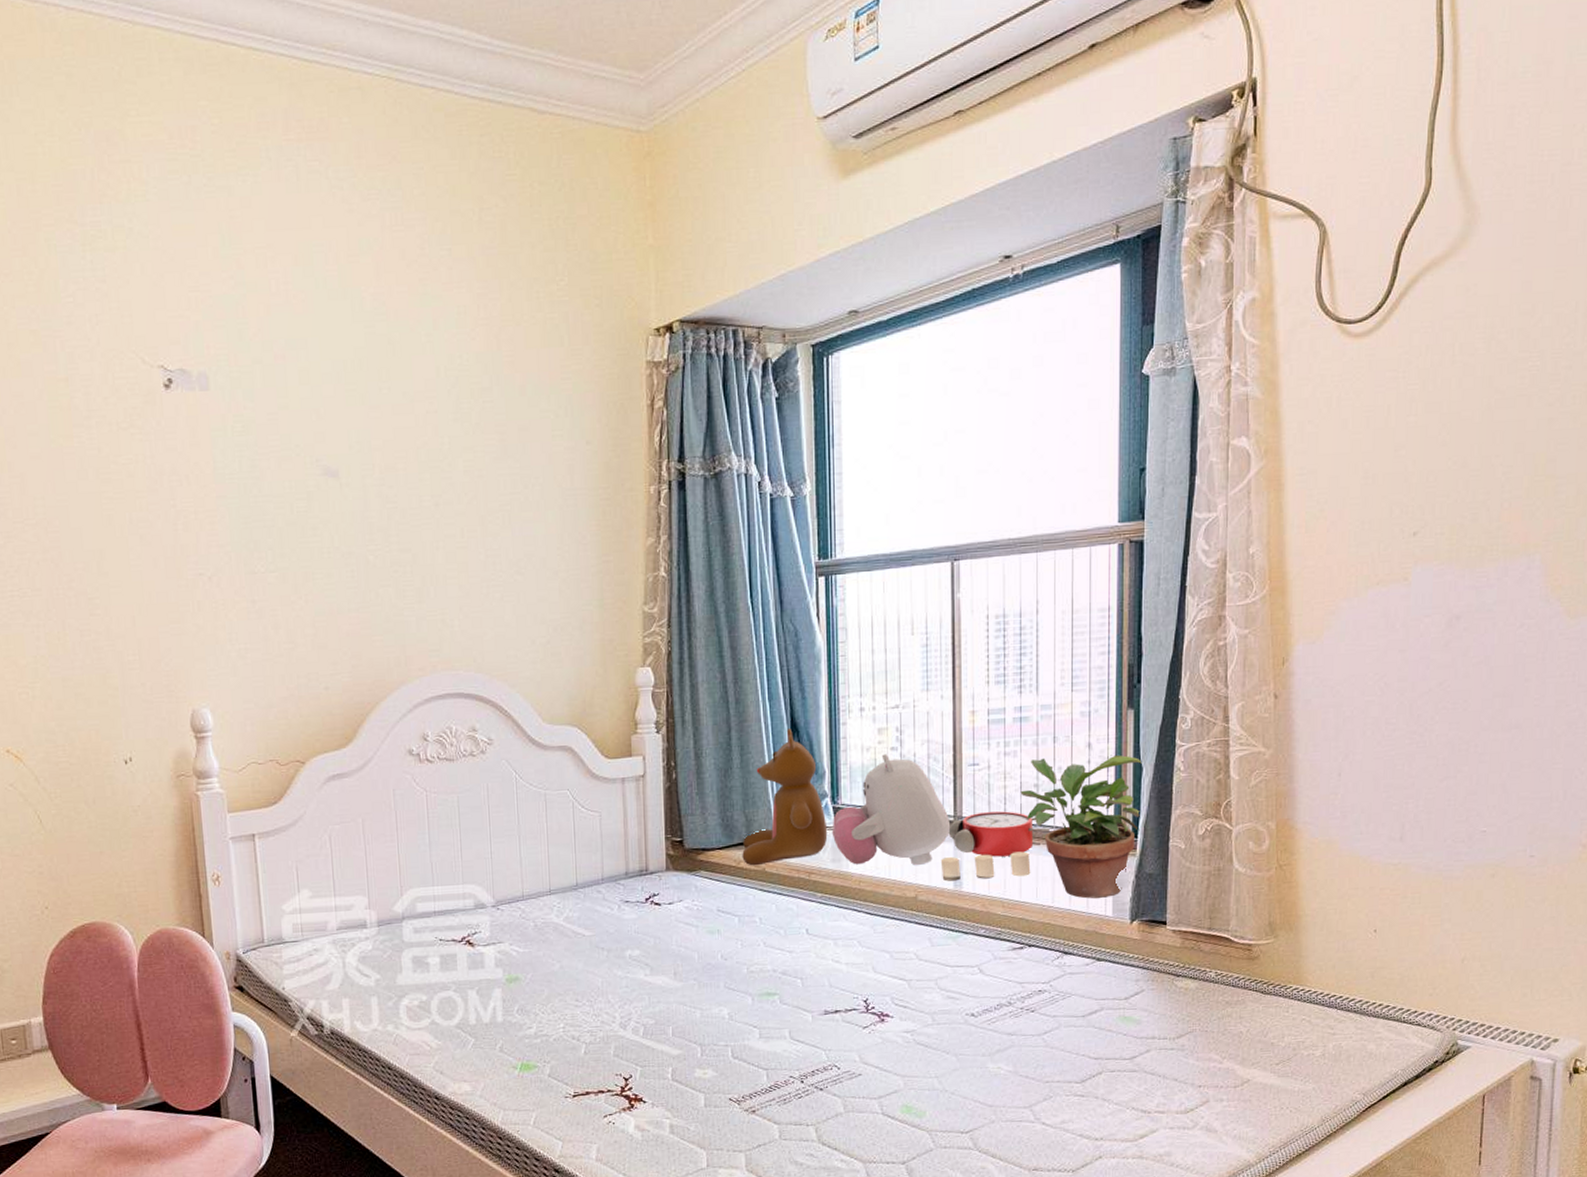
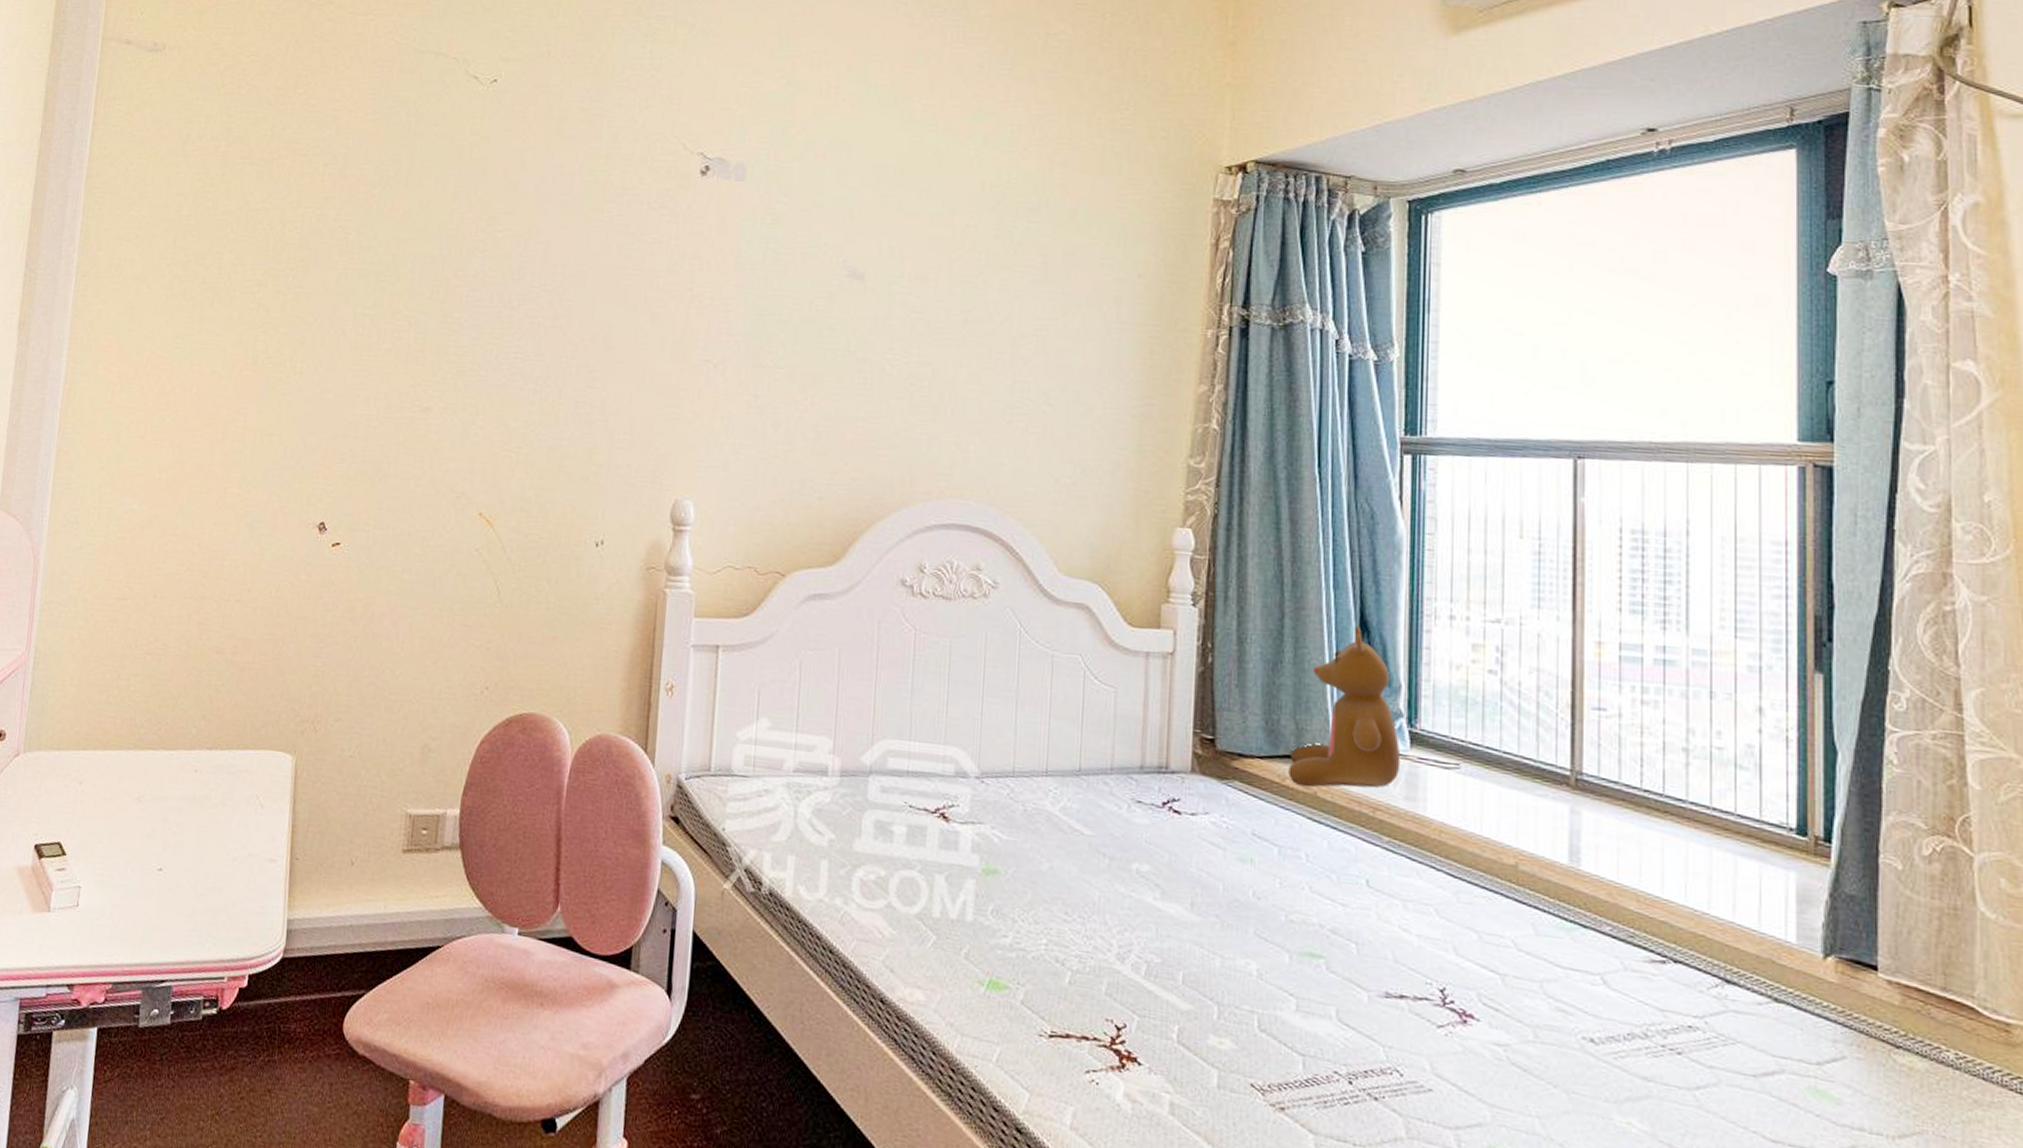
plush toy: present [832,754,951,866] -> none [1406,676,1566,826]
candle: present [940,851,1031,882] -> none [1551,821,1678,866]
alarm clock: present [948,811,1050,857] -> none [1562,771,1704,836]
potted plant: present [1020,754,1143,899] -> none [1663,716,1838,917]

